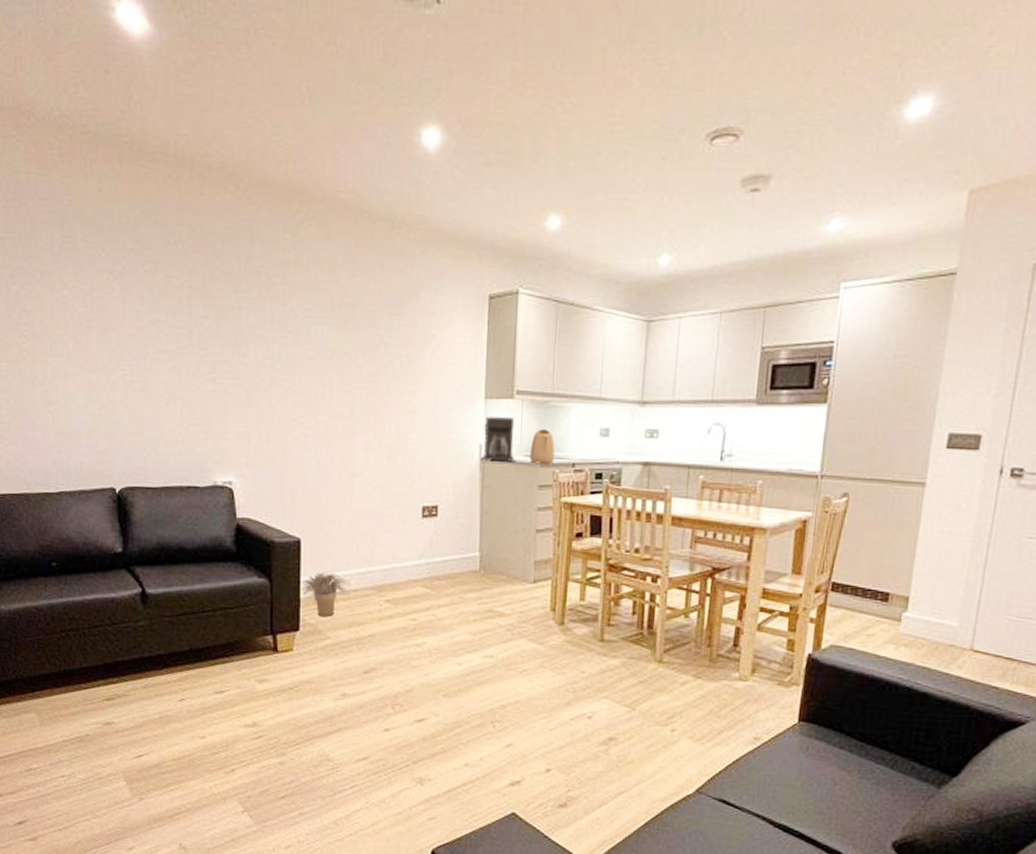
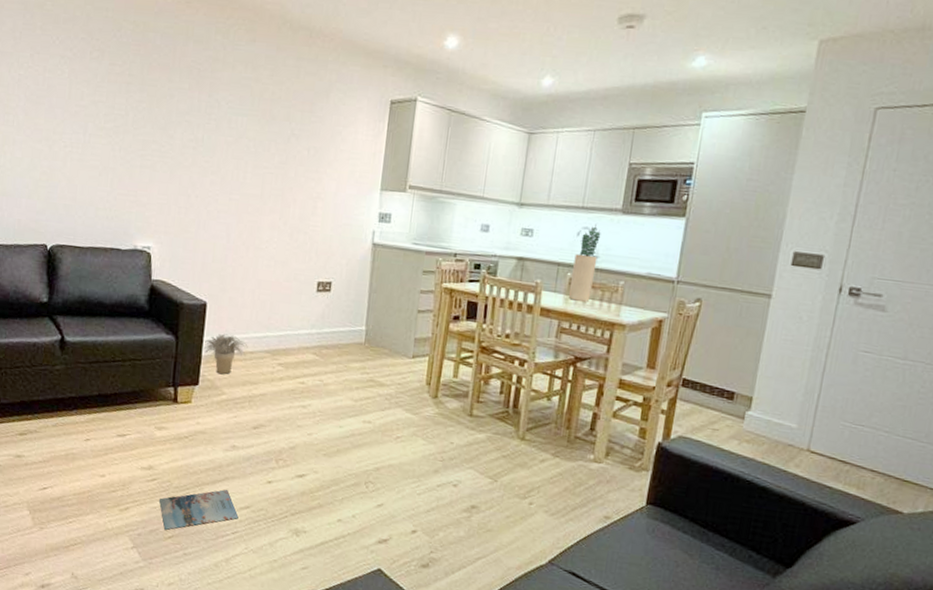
magazine: none [268,742,356,791] -> present [159,489,239,531]
coffee maker: present [483,417,515,462] -> none [375,206,406,248]
kettle: present [530,430,555,464] -> none [416,221,440,252]
vase: none [701,418,734,506] -> present [568,223,601,302]

